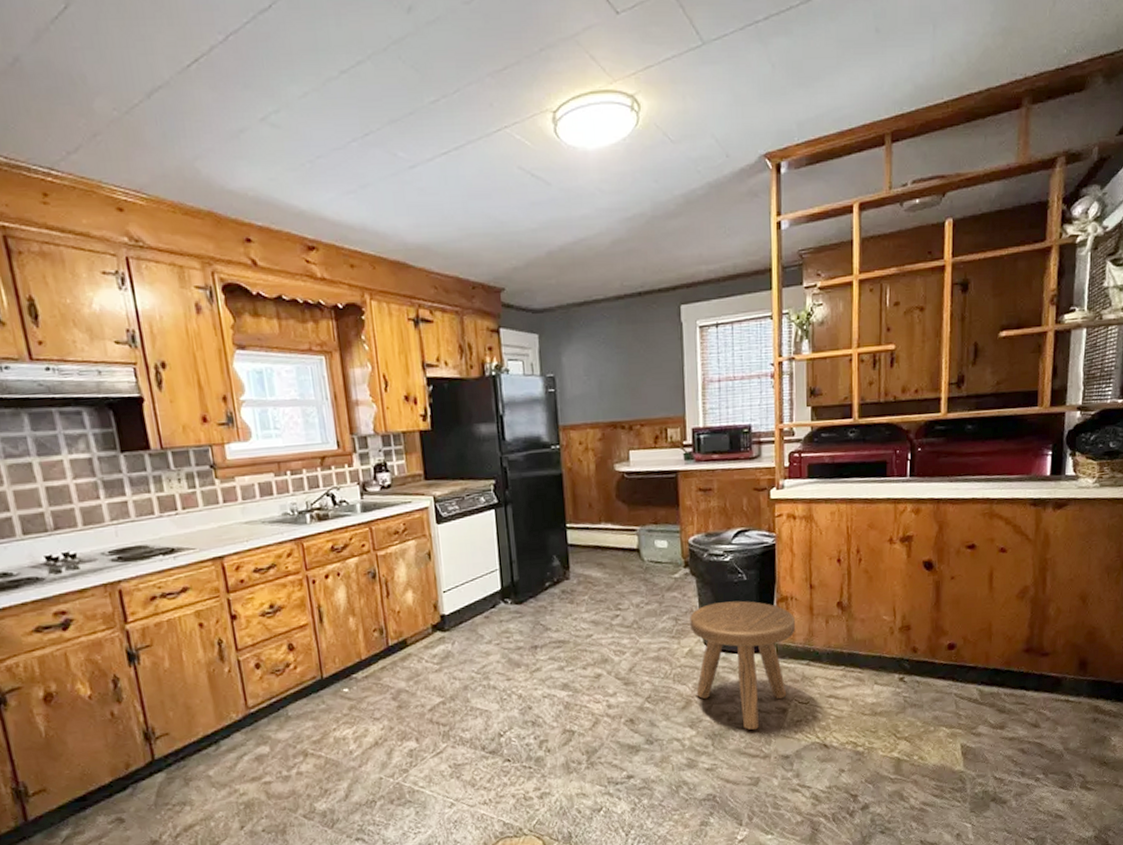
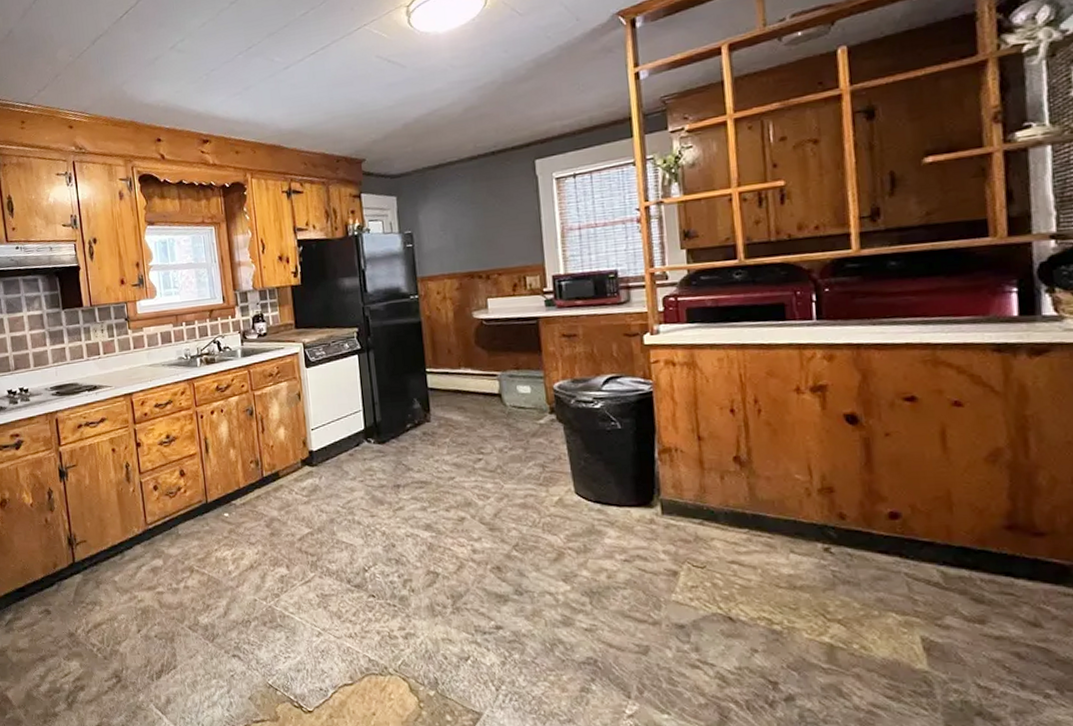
stool: present [690,600,795,730] -> none [558,450,683,591]

